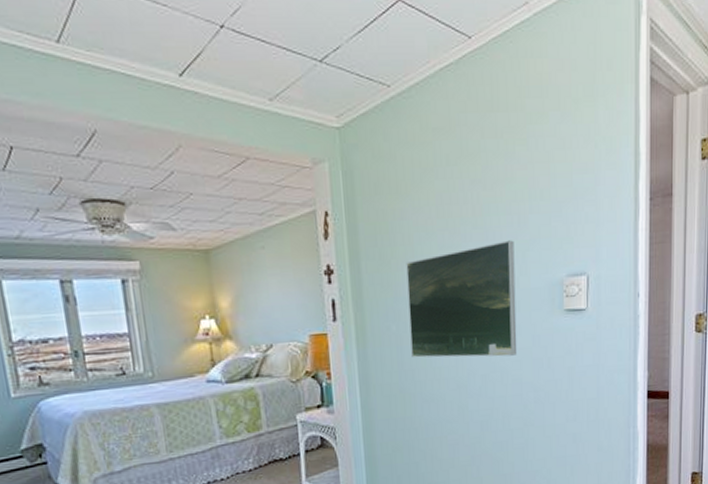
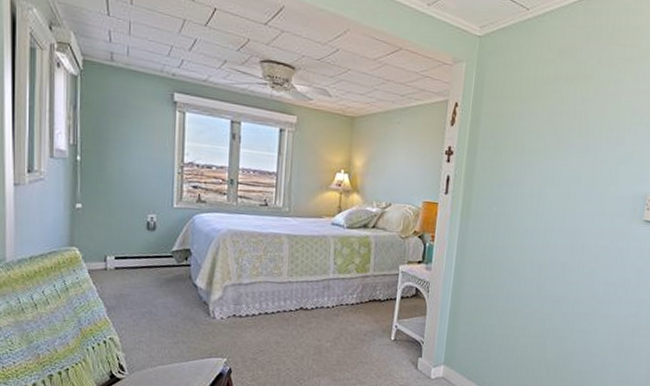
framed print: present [406,240,517,358] -> none [505,153,611,251]

